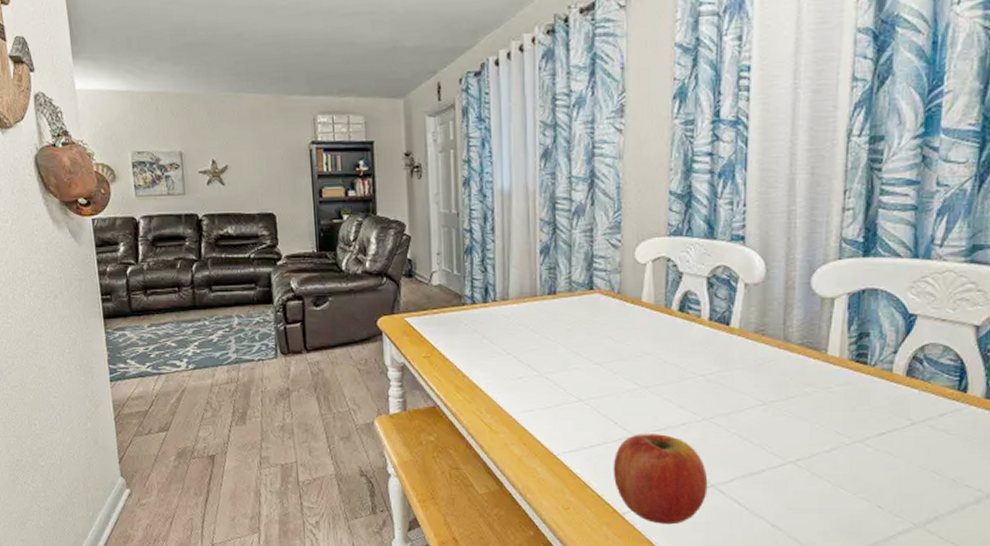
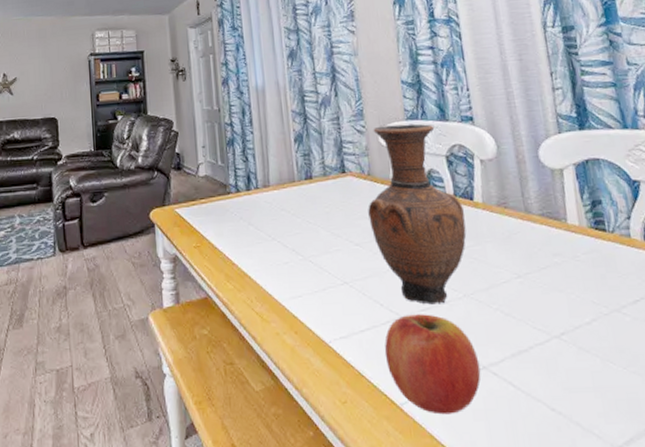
vase: none [613,240,717,426] -> present [368,123,467,305]

